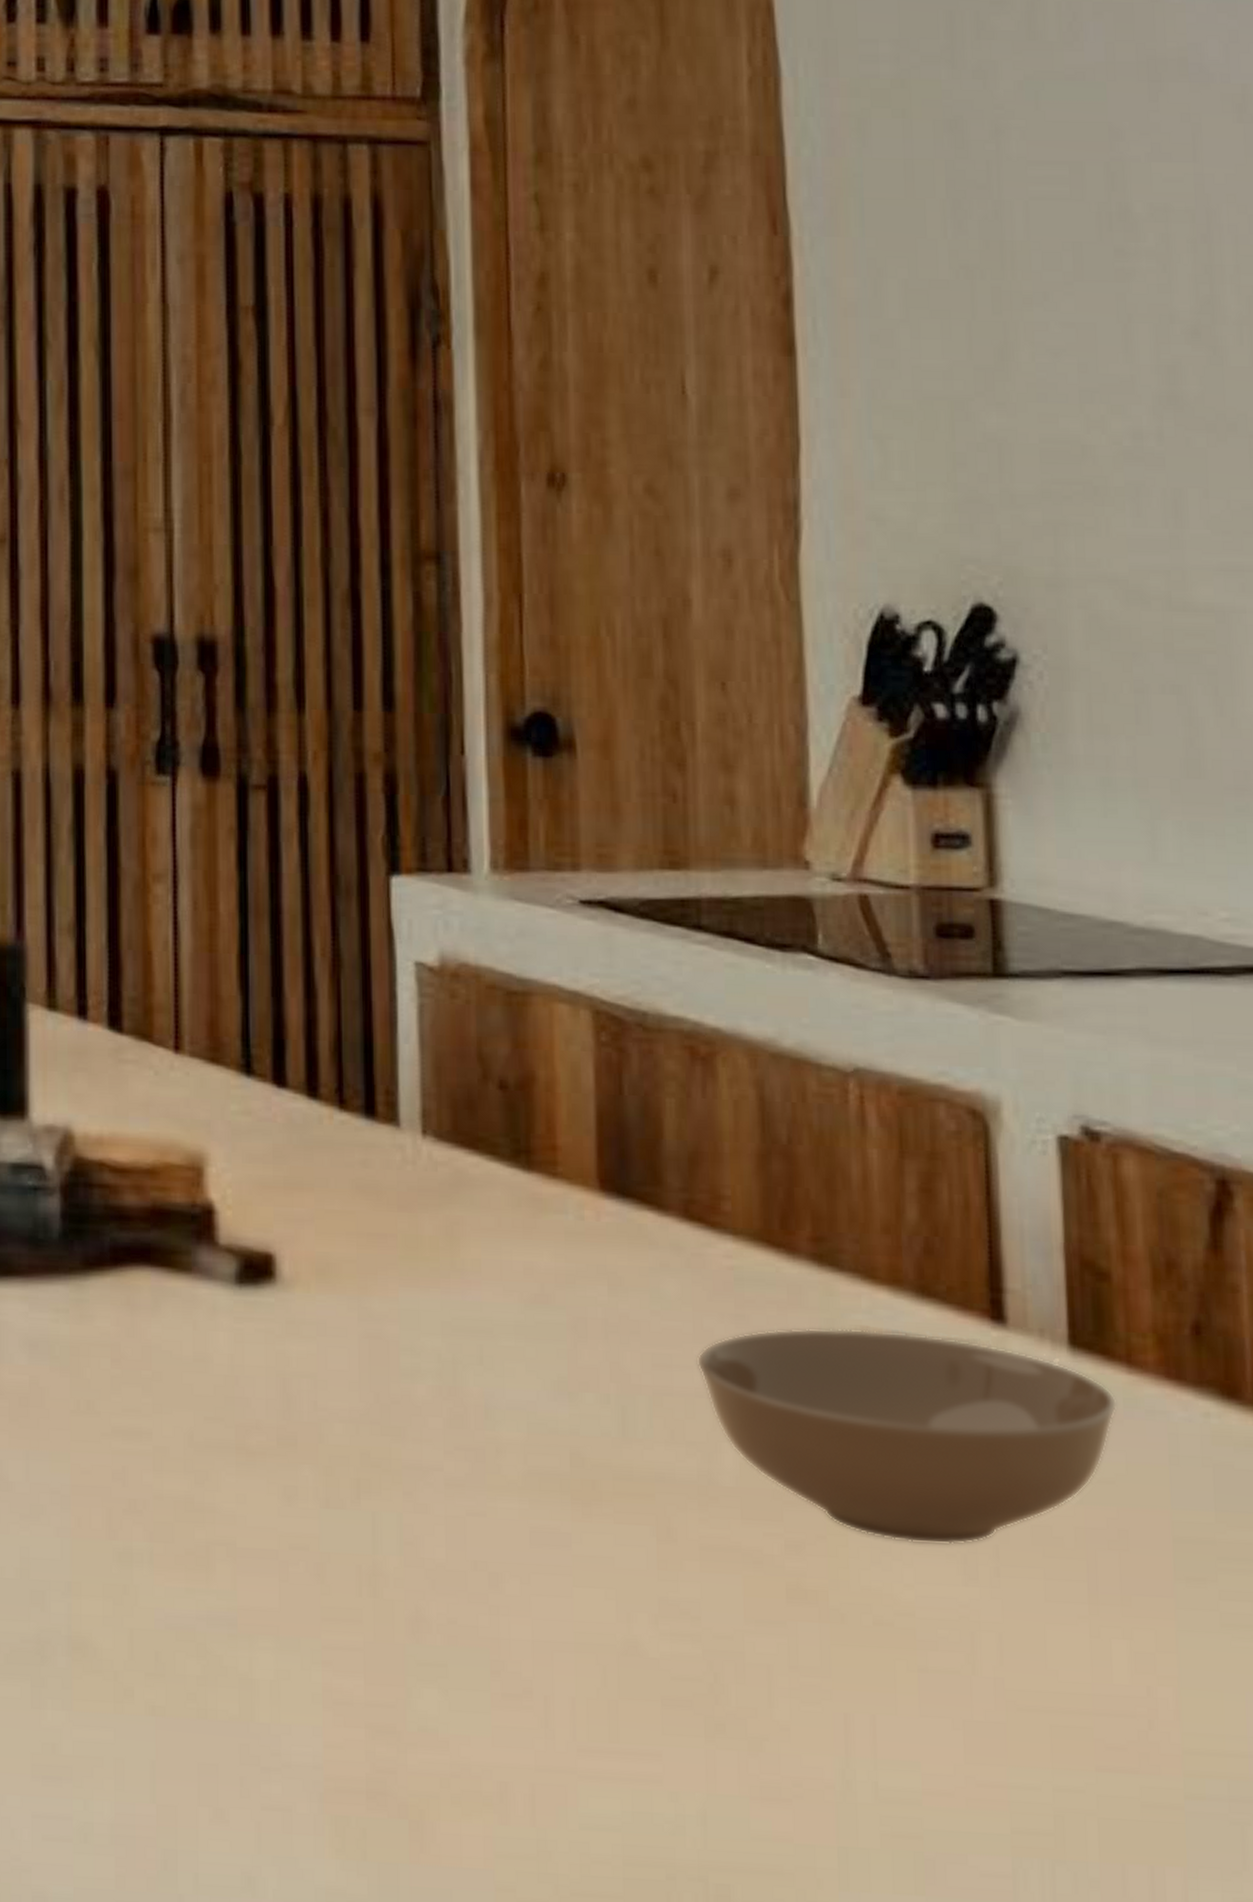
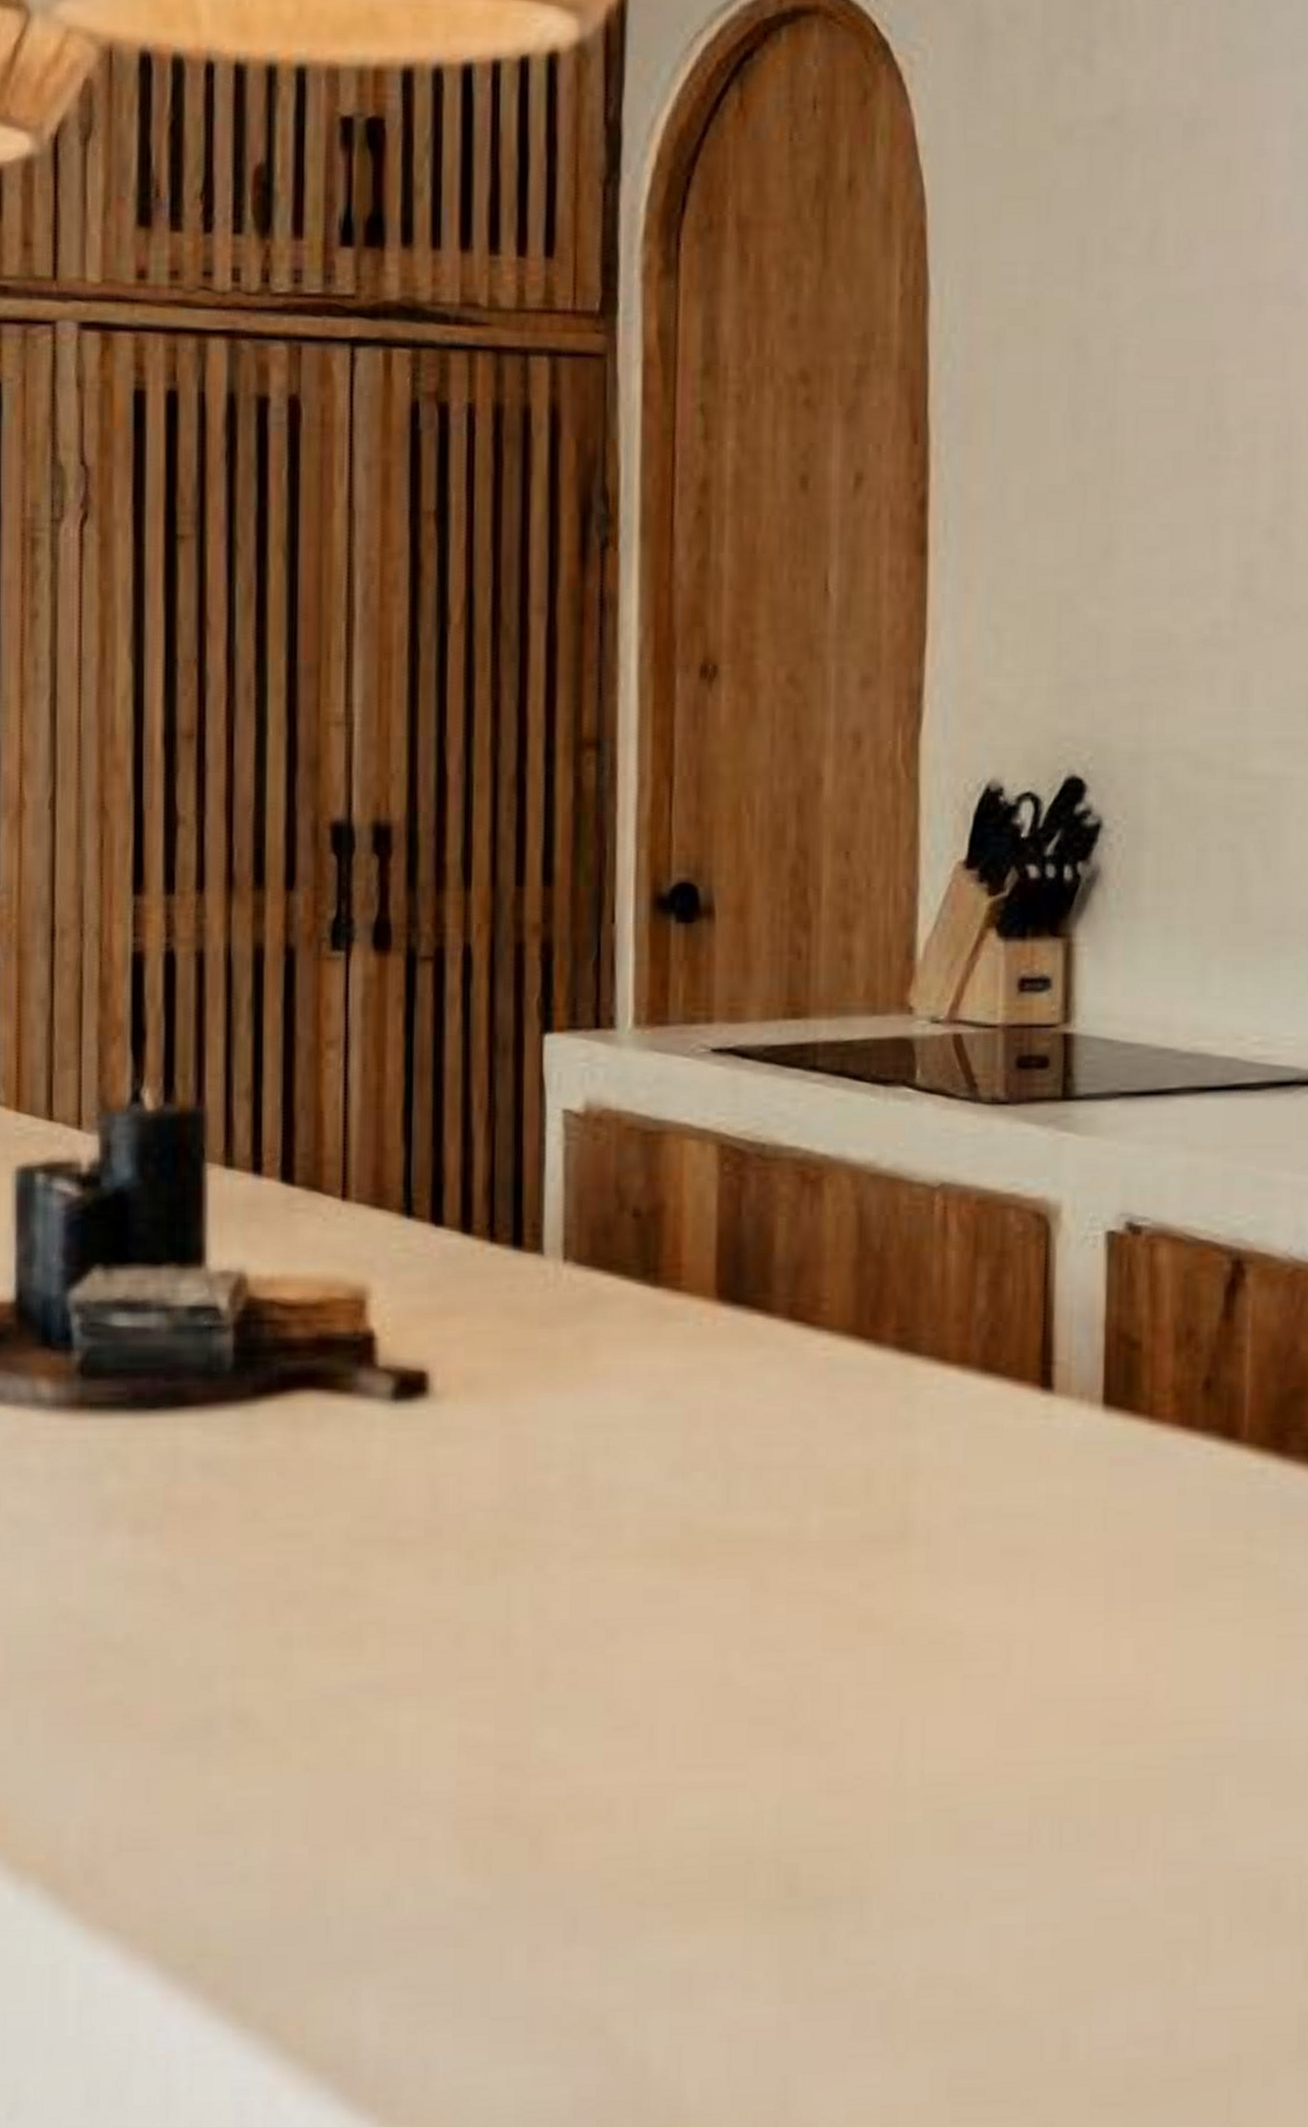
bowl: present [696,1328,1118,1545] -> none [793,1402,1139,1575]

